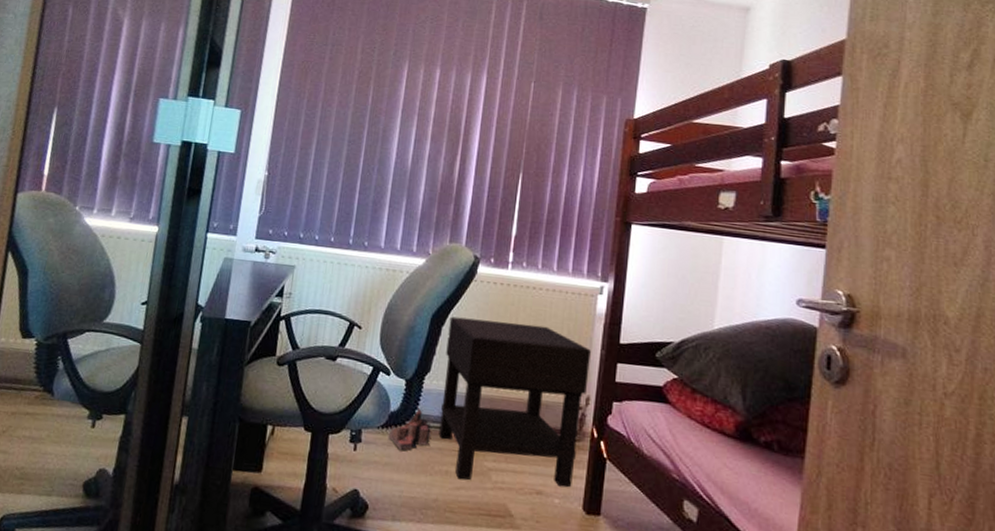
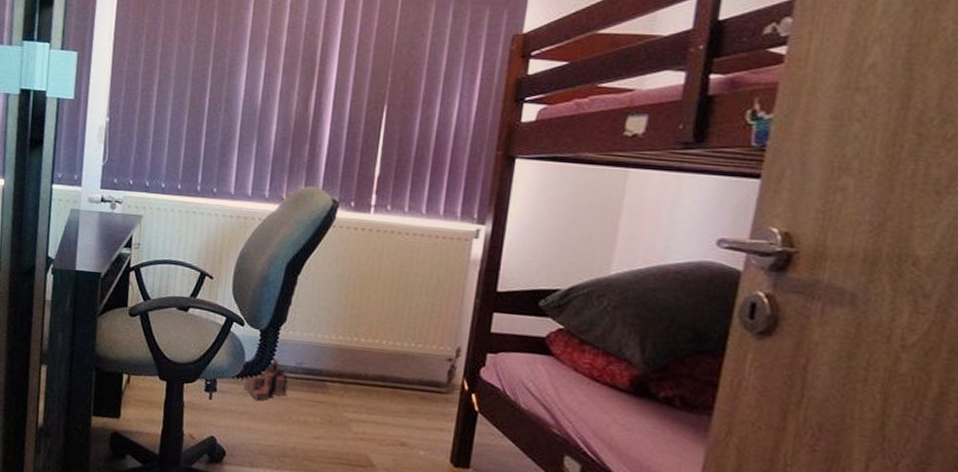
nightstand: present [439,316,591,488] -> none [296,265,463,440]

